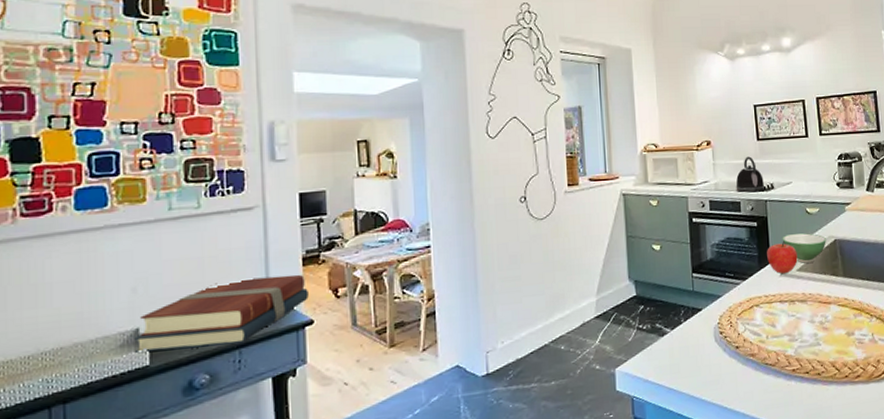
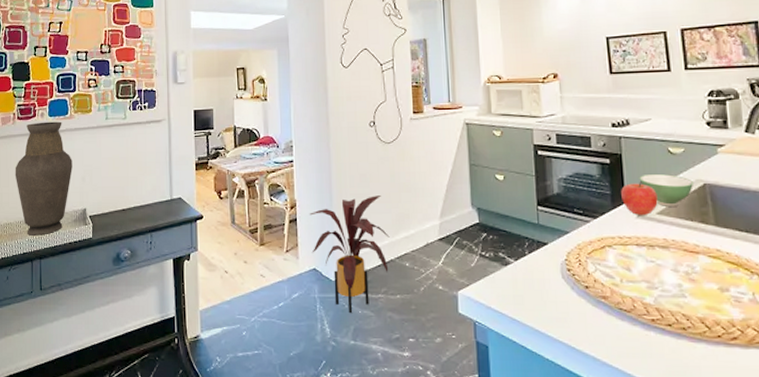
vase: none [17,216,116,374] -> present [15,121,72,236]
books: present [134,274,309,354] -> none [83,176,200,228]
house plant: none [450,277,543,410] -> present [309,196,390,314]
kettle: present [736,156,765,193] -> none [585,90,619,128]

